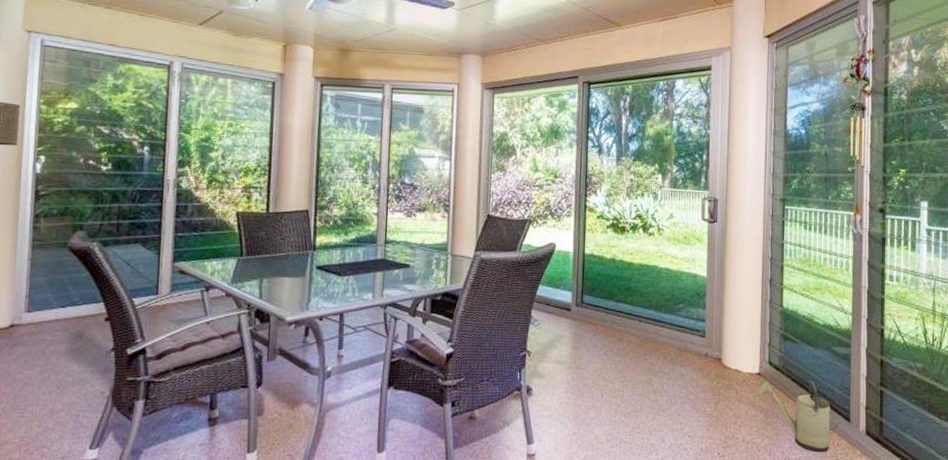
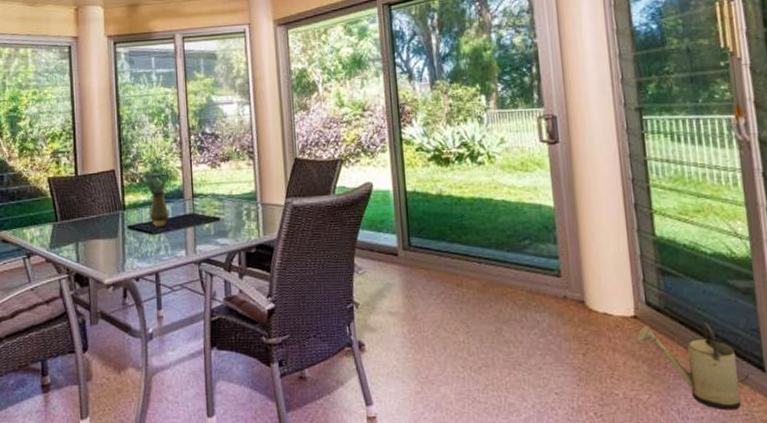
vase: none [337,214,363,269] -> present [143,171,169,227]

